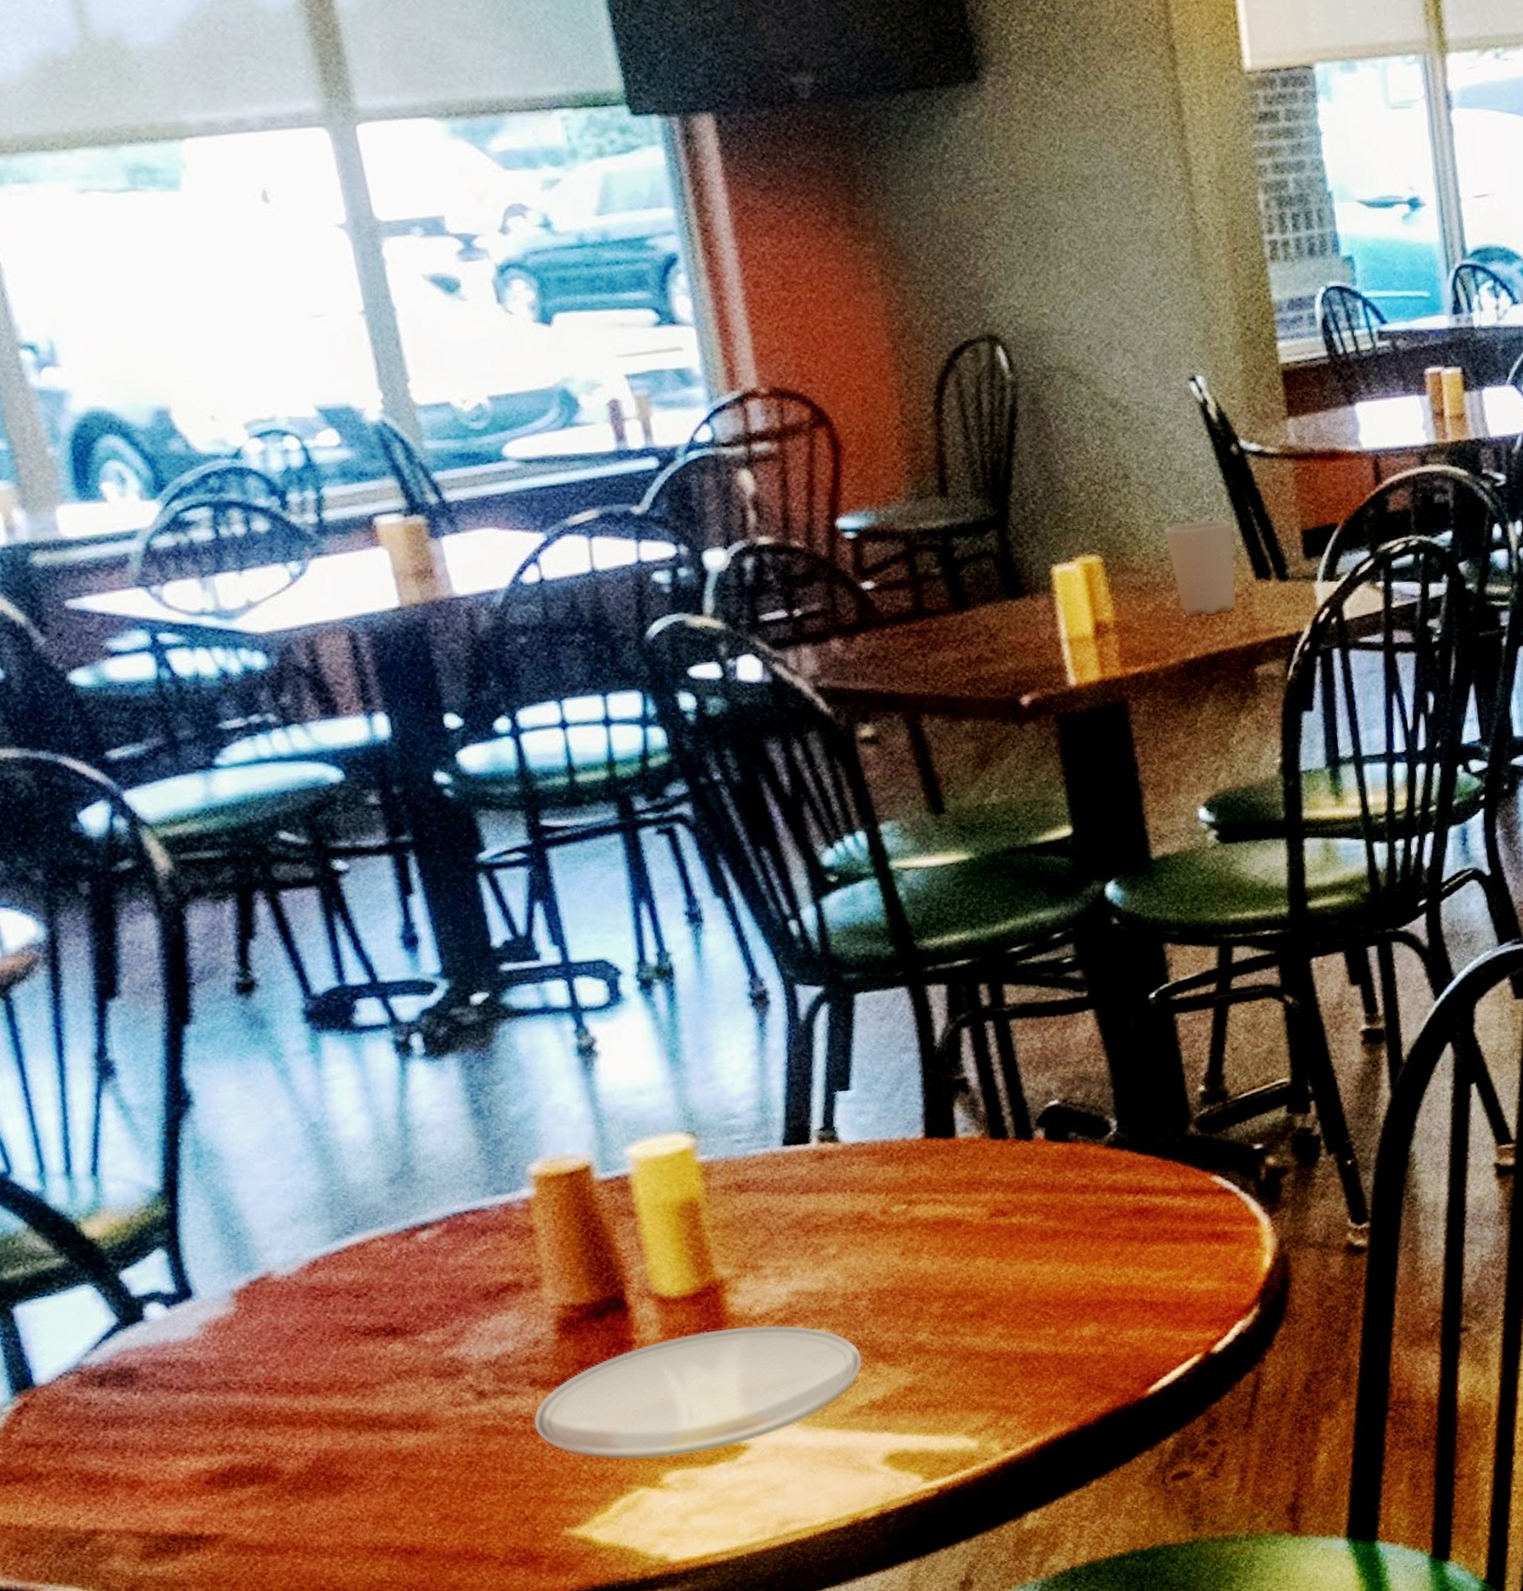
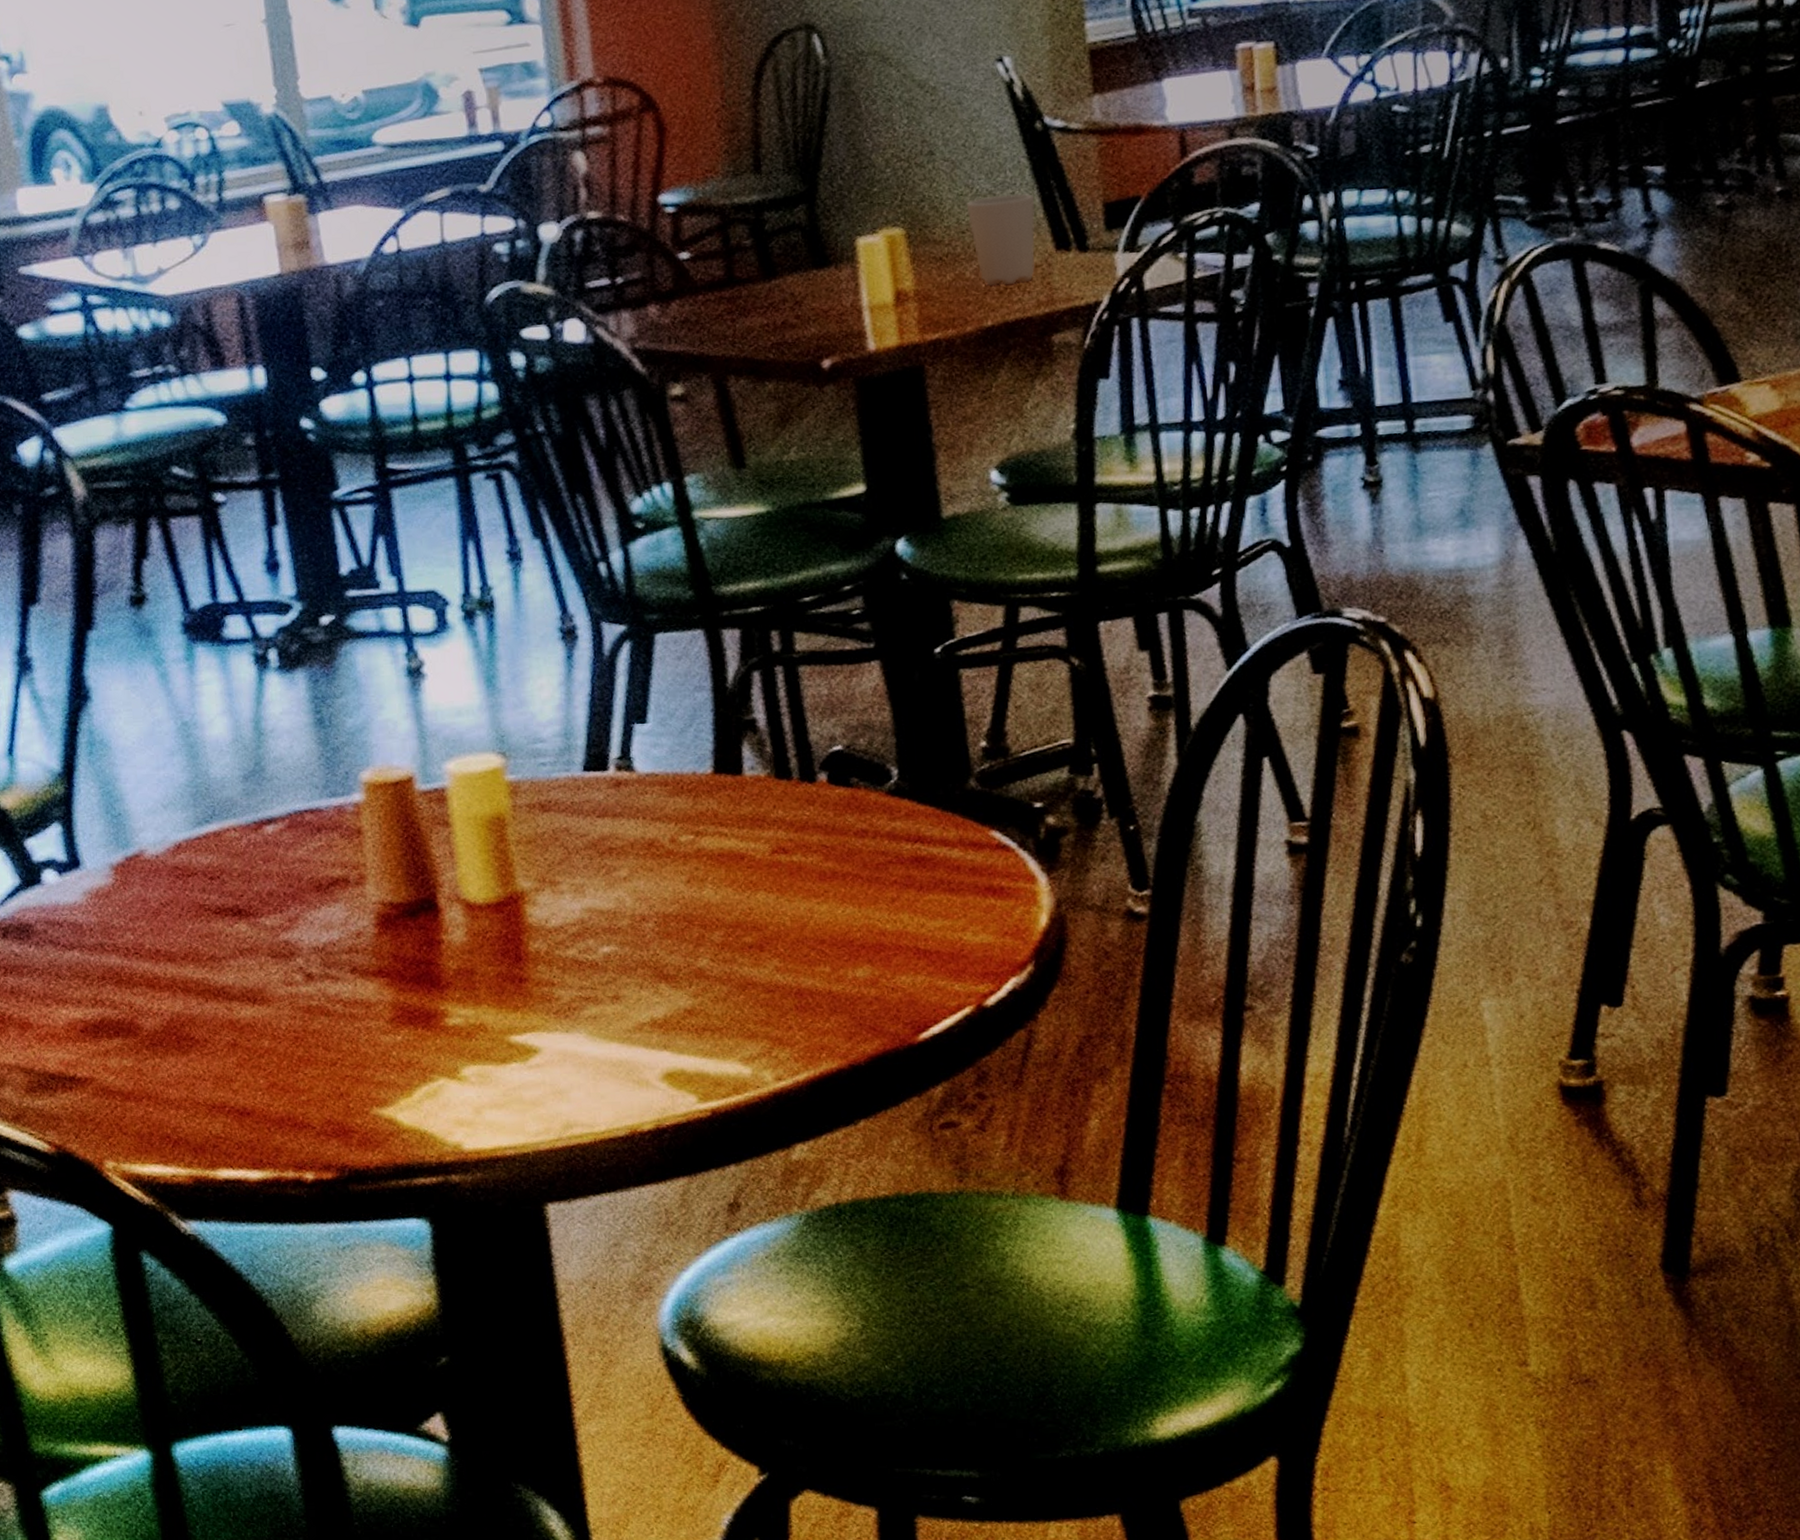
plate: present [533,1325,863,1460] -> none [352,937,647,1053]

